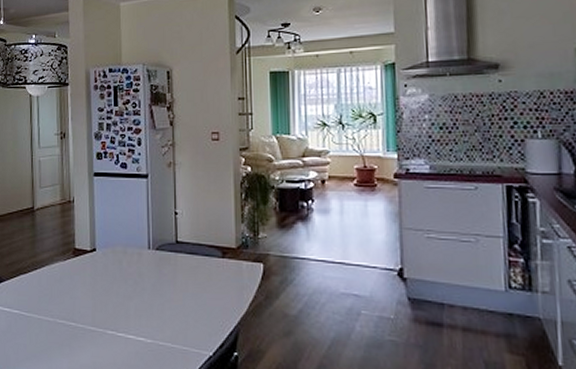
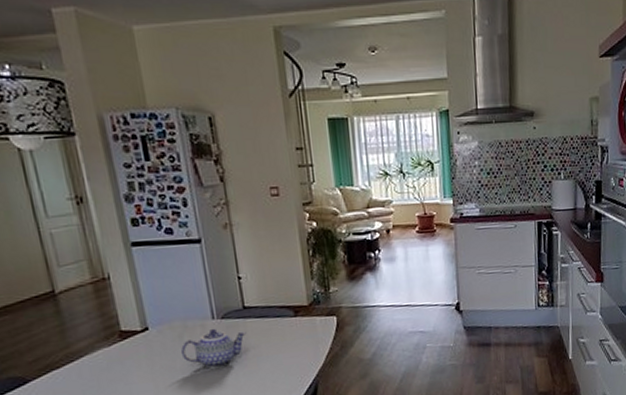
teapot: none [118,257,176,297] -> present [180,328,247,369]

